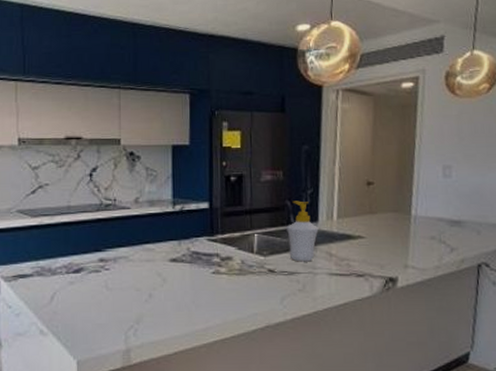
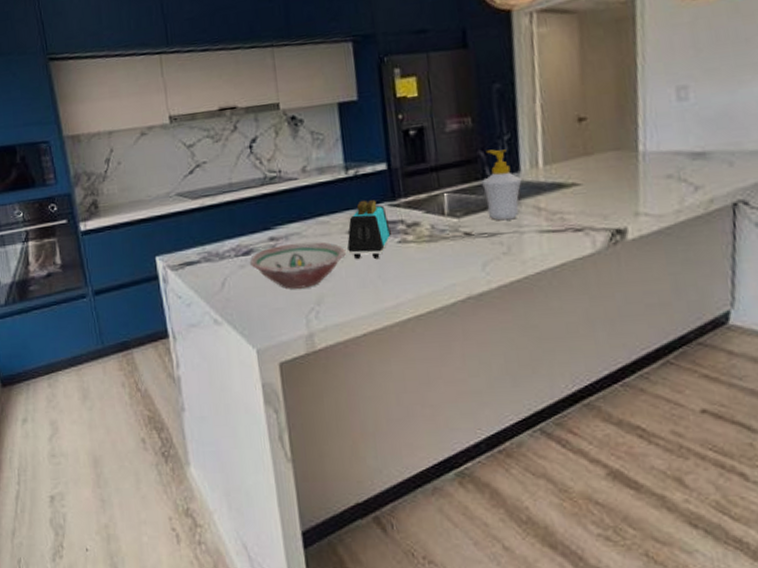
bowl: none [79,265,166,307] -> present [249,241,346,289]
toaster: none [168,233,207,285] -> present [347,200,391,259]

